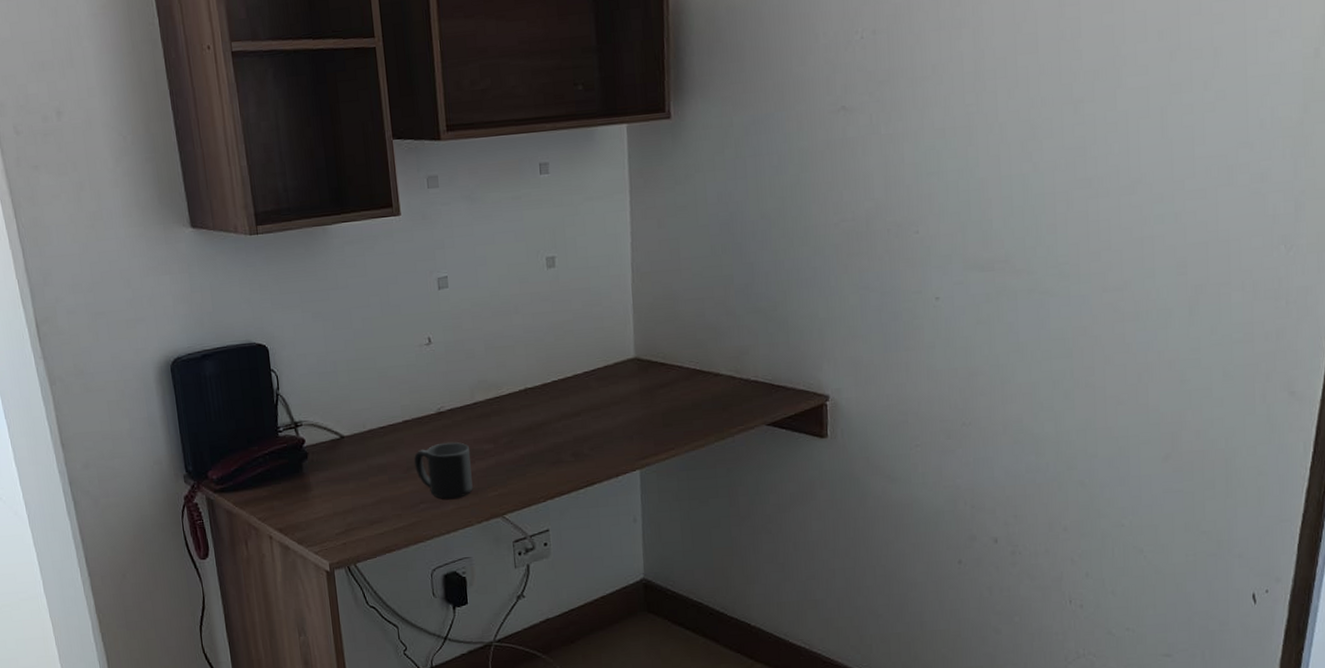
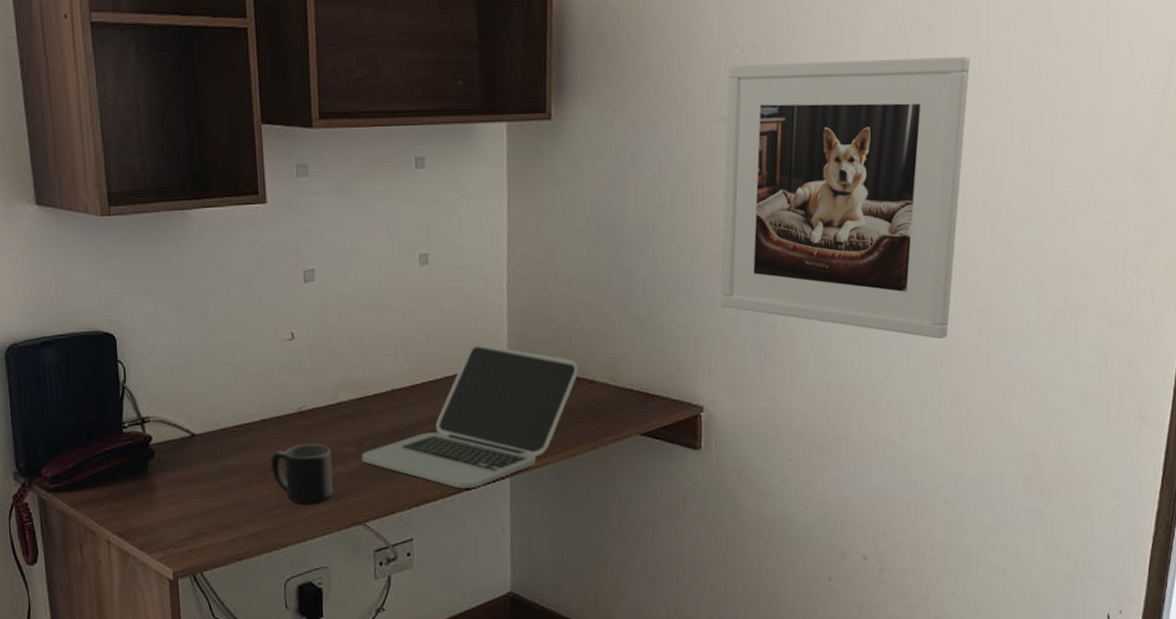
laptop: none [498,342,704,482] -> present [361,344,579,490]
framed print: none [843,27,1103,320] -> present [720,56,970,340]

